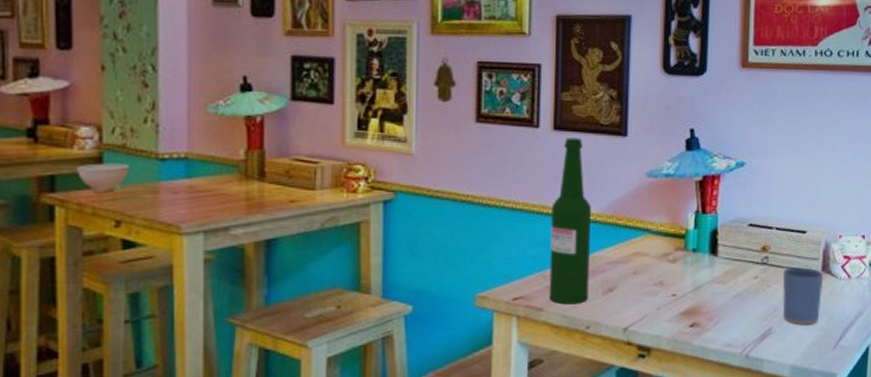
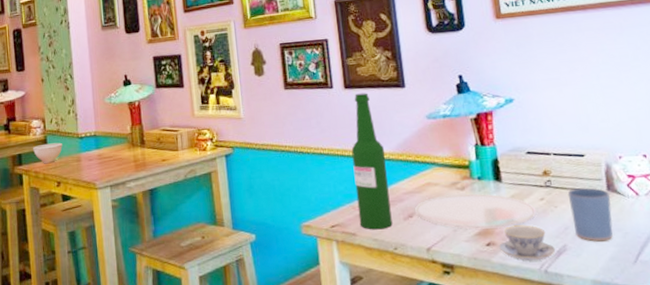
plate: none [616,267,748,308] -> present [414,193,537,229]
teacup: none [703,305,760,345] -> present [499,225,555,261]

